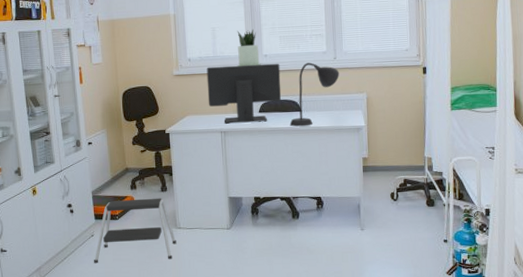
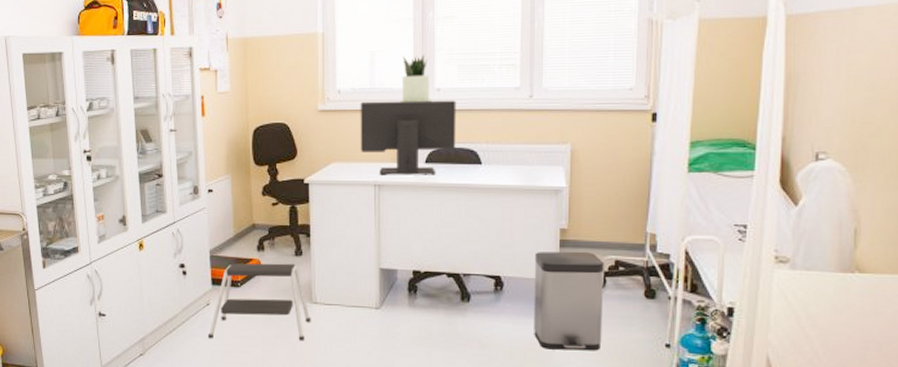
desk lamp: present [289,62,339,127] -> none [465,100,535,183]
pedal bin: none [345,174,398,251] -> present [534,251,604,351]

